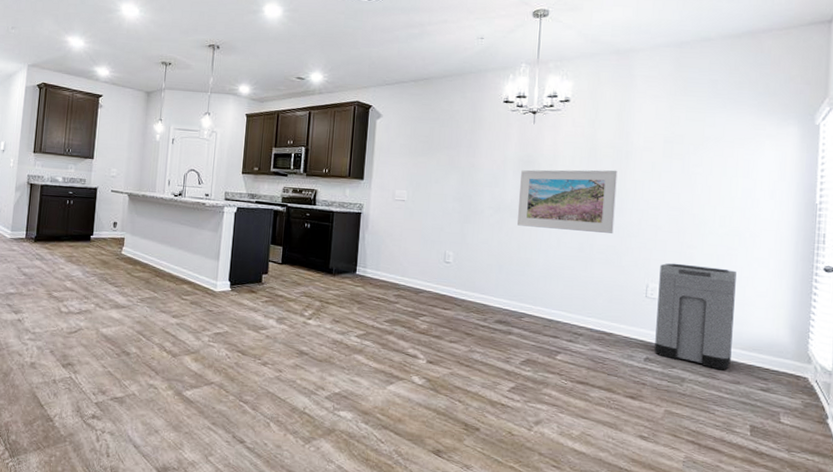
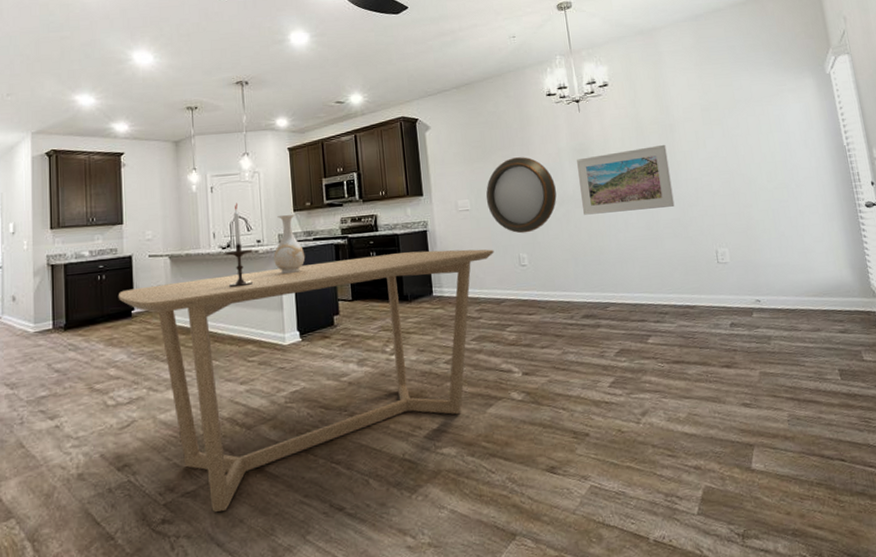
dining table: none [81,216,422,420] -> present [118,249,494,513]
candlestick: none [176,157,201,233] -> present [225,203,253,288]
vase: none [217,174,246,229] -> present [274,213,306,274]
home mirror: none [423,158,495,233] -> present [486,157,557,234]
trash can: present [654,263,737,371] -> none [724,221,808,321]

